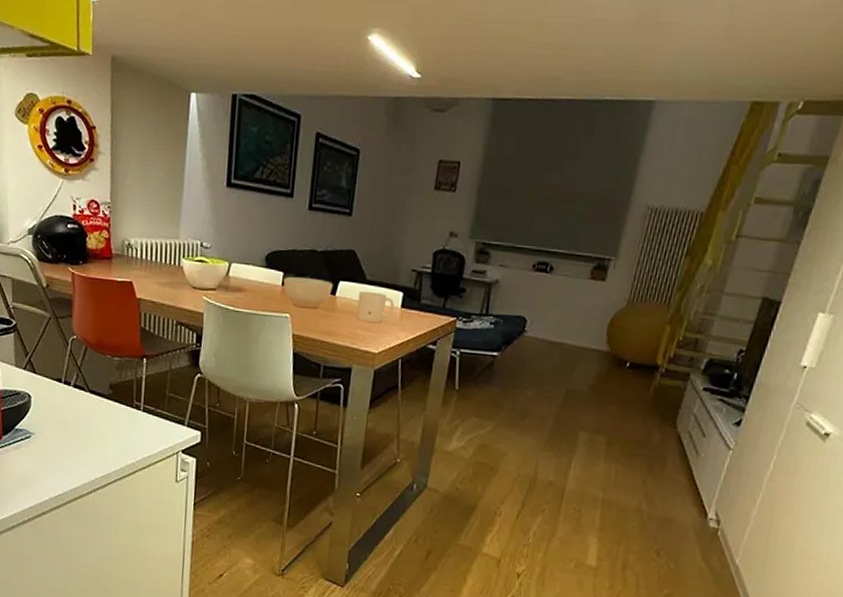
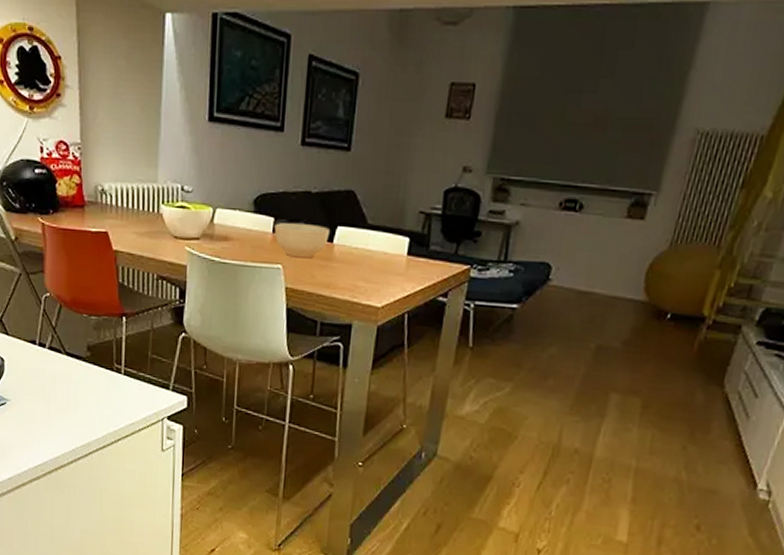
mug: present [356,290,395,324] -> none [357,236,400,274]

